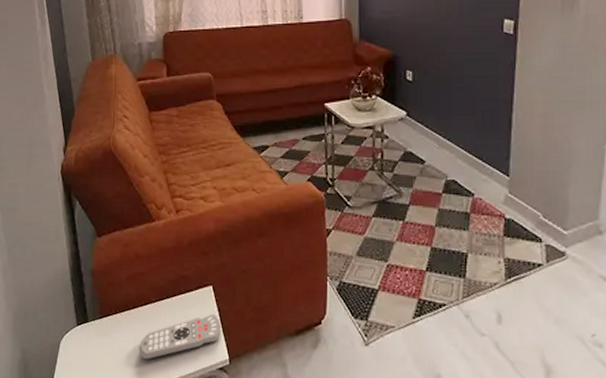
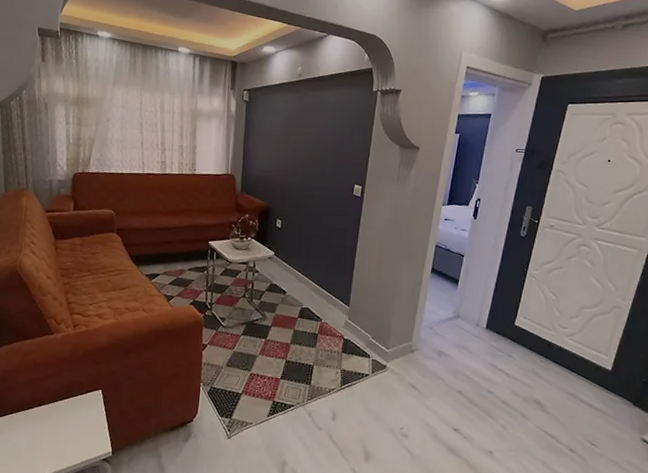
remote control: present [138,314,220,361] -> none [30,413,106,454]

